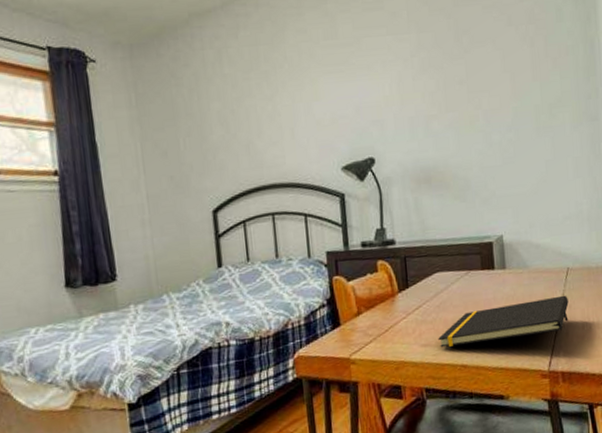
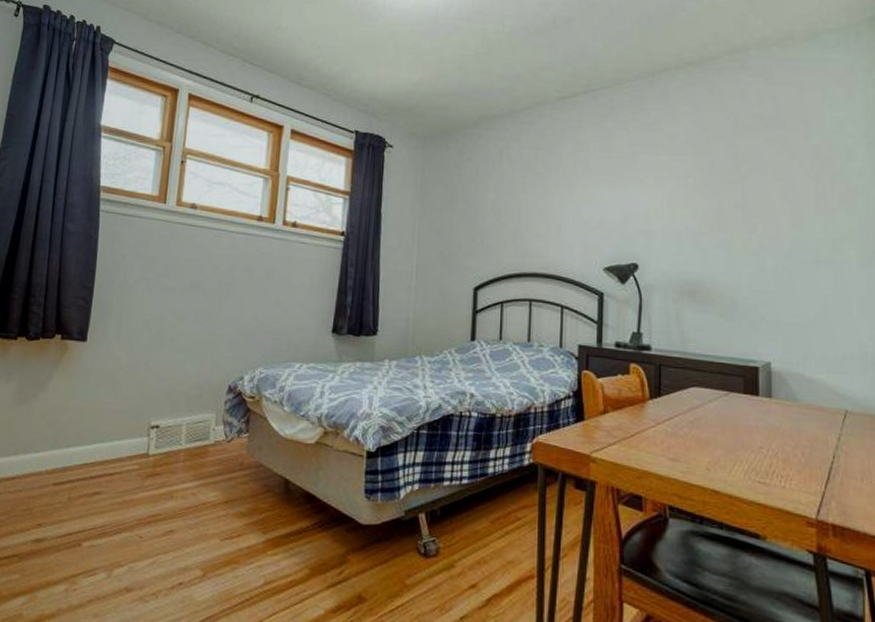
notepad: present [438,295,569,348] -> none [688,435,845,478]

